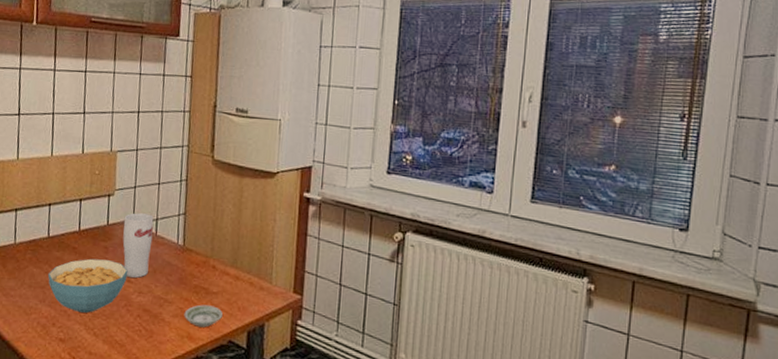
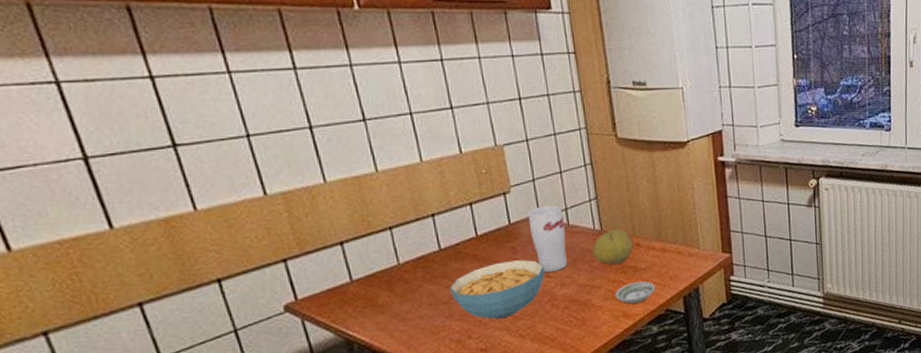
fruit: none [171,247,210,284] -> present [592,229,634,266]

